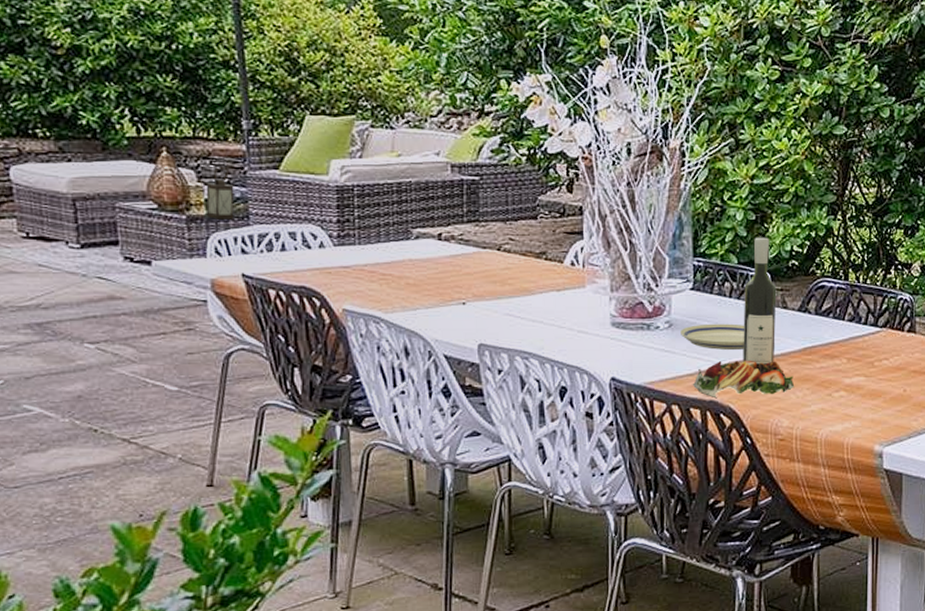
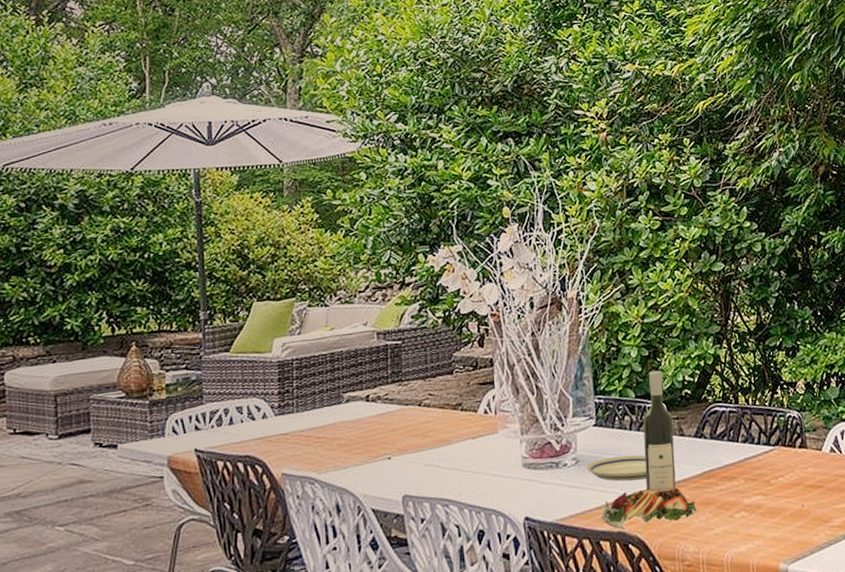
lantern: present [205,167,234,220] -> none [166,354,191,402]

